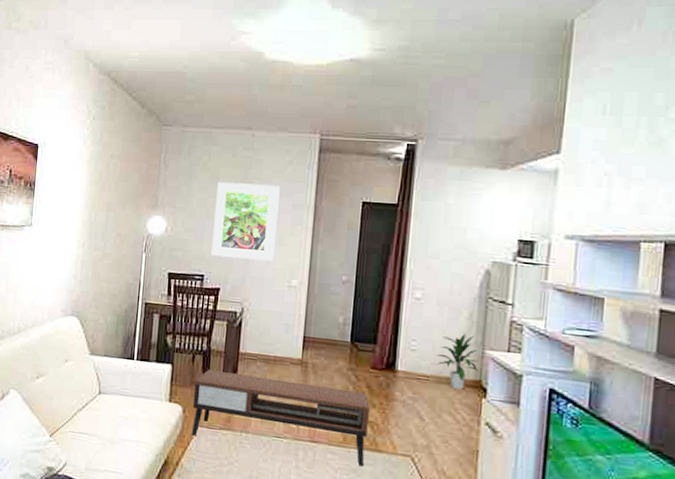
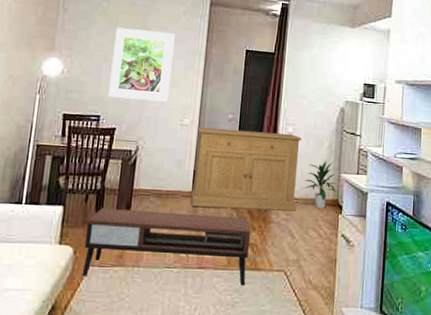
sideboard: none [301,289,433,390] -> present [191,126,301,211]

